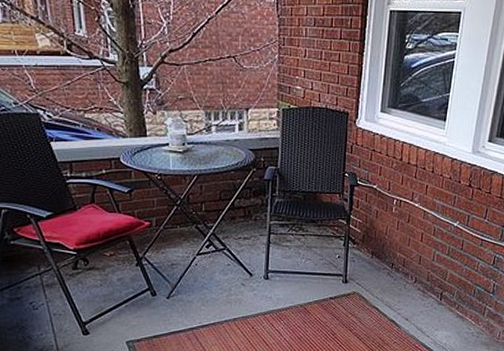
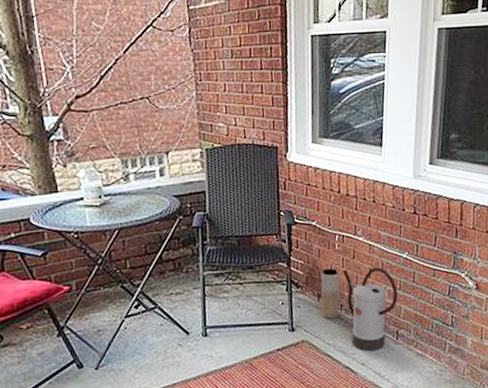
vase: none [373,229,394,275] -> present [321,268,340,319]
watering can: none [397,232,446,309] -> present [343,267,398,352]

